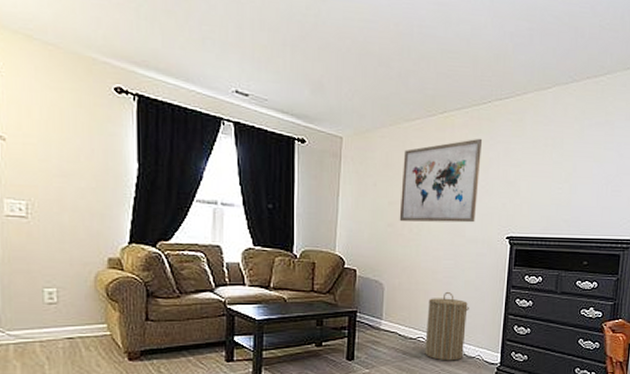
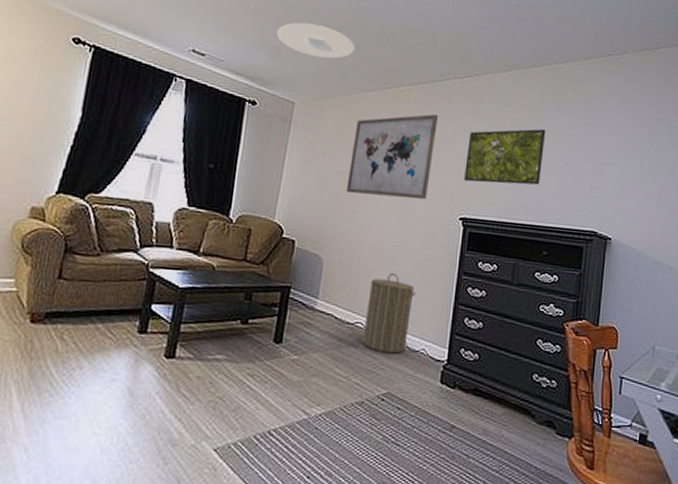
ceiling light: none [318,53,397,89] -> present [277,22,356,59]
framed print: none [509,145,586,202] -> present [464,129,546,185]

